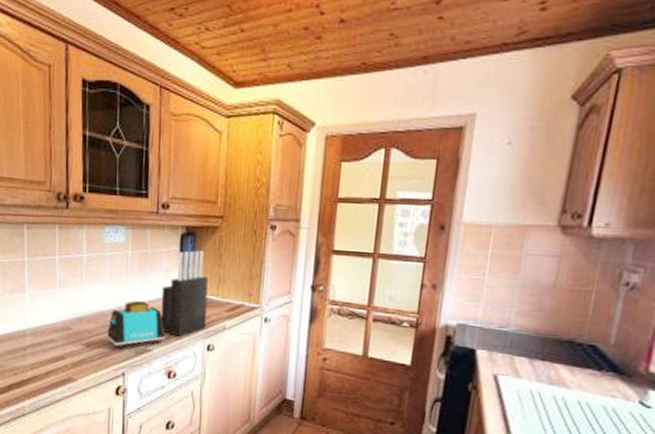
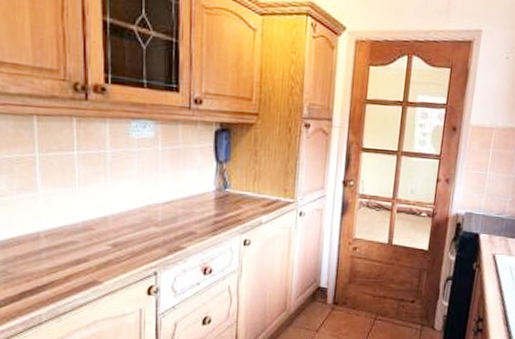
toaster: present [107,301,165,349] -> none [136,198,200,248]
knife block: present [160,250,209,337] -> none [195,147,244,233]

